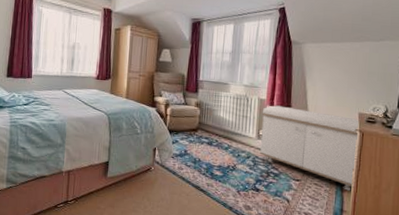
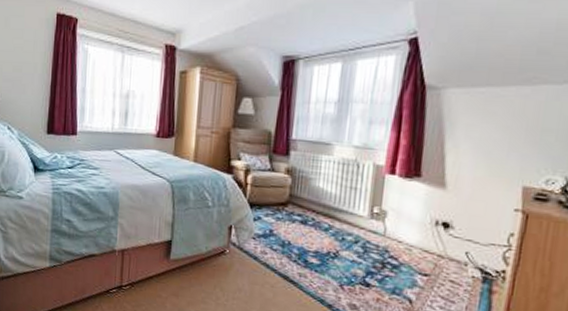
storage bench: present [260,105,360,191] -> none [373,174,524,293]

